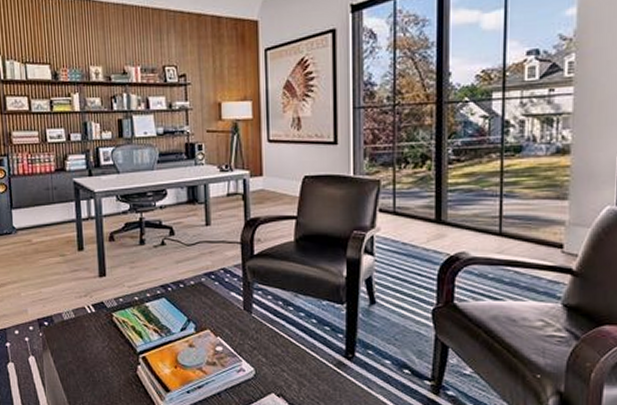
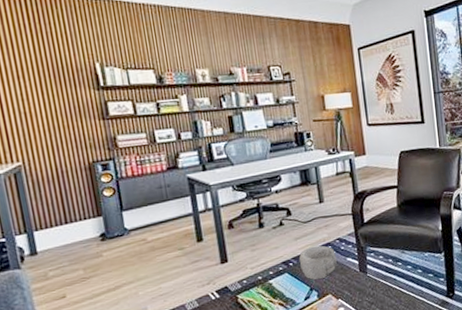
decorative bowl: none [178,273,219,311] -> present [298,245,337,280]

